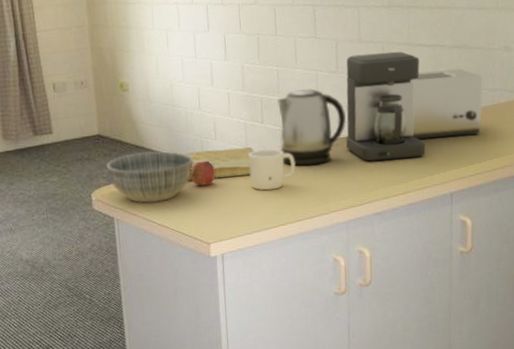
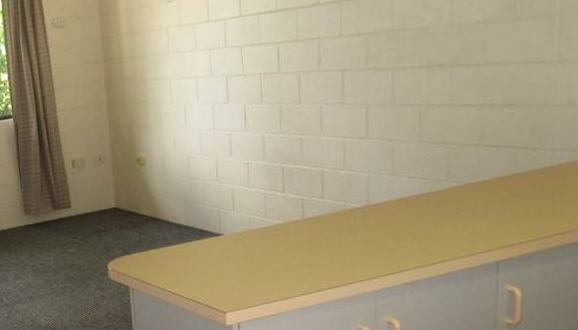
bowl: present [106,151,194,203] -> none [122,222,211,273]
cutting board: present [184,146,255,180] -> none [201,216,275,251]
fruit: present [190,160,215,186] -> none [207,231,233,256]
mug: present [248,149,296,191] -> none [267,218,319,260]
kettle: present [277,88,346,166] -> none [300,156,376,235]
coffee maker: present [346,51,426,161] -> none [375,113,468,229]
toaster: present [411,68,483,140] -> none [451,128,540,206]

